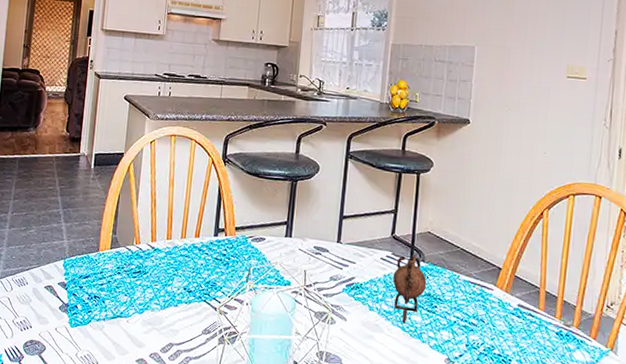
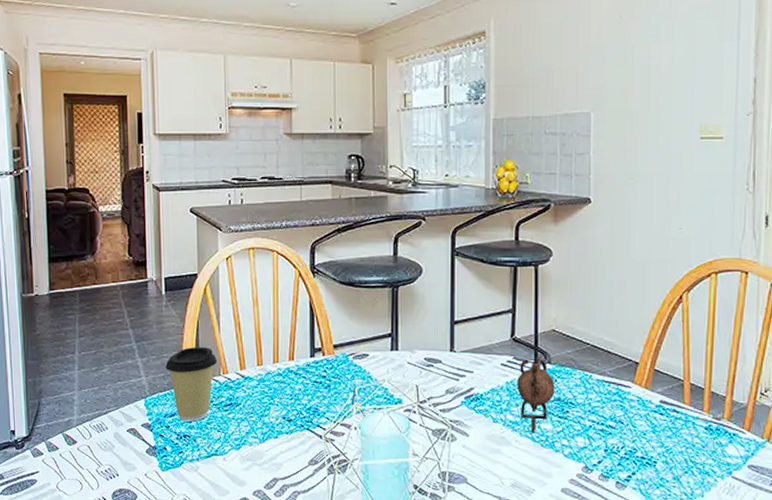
coffee cup: none [86,217,133,285] -> present [165,347,218,422]

